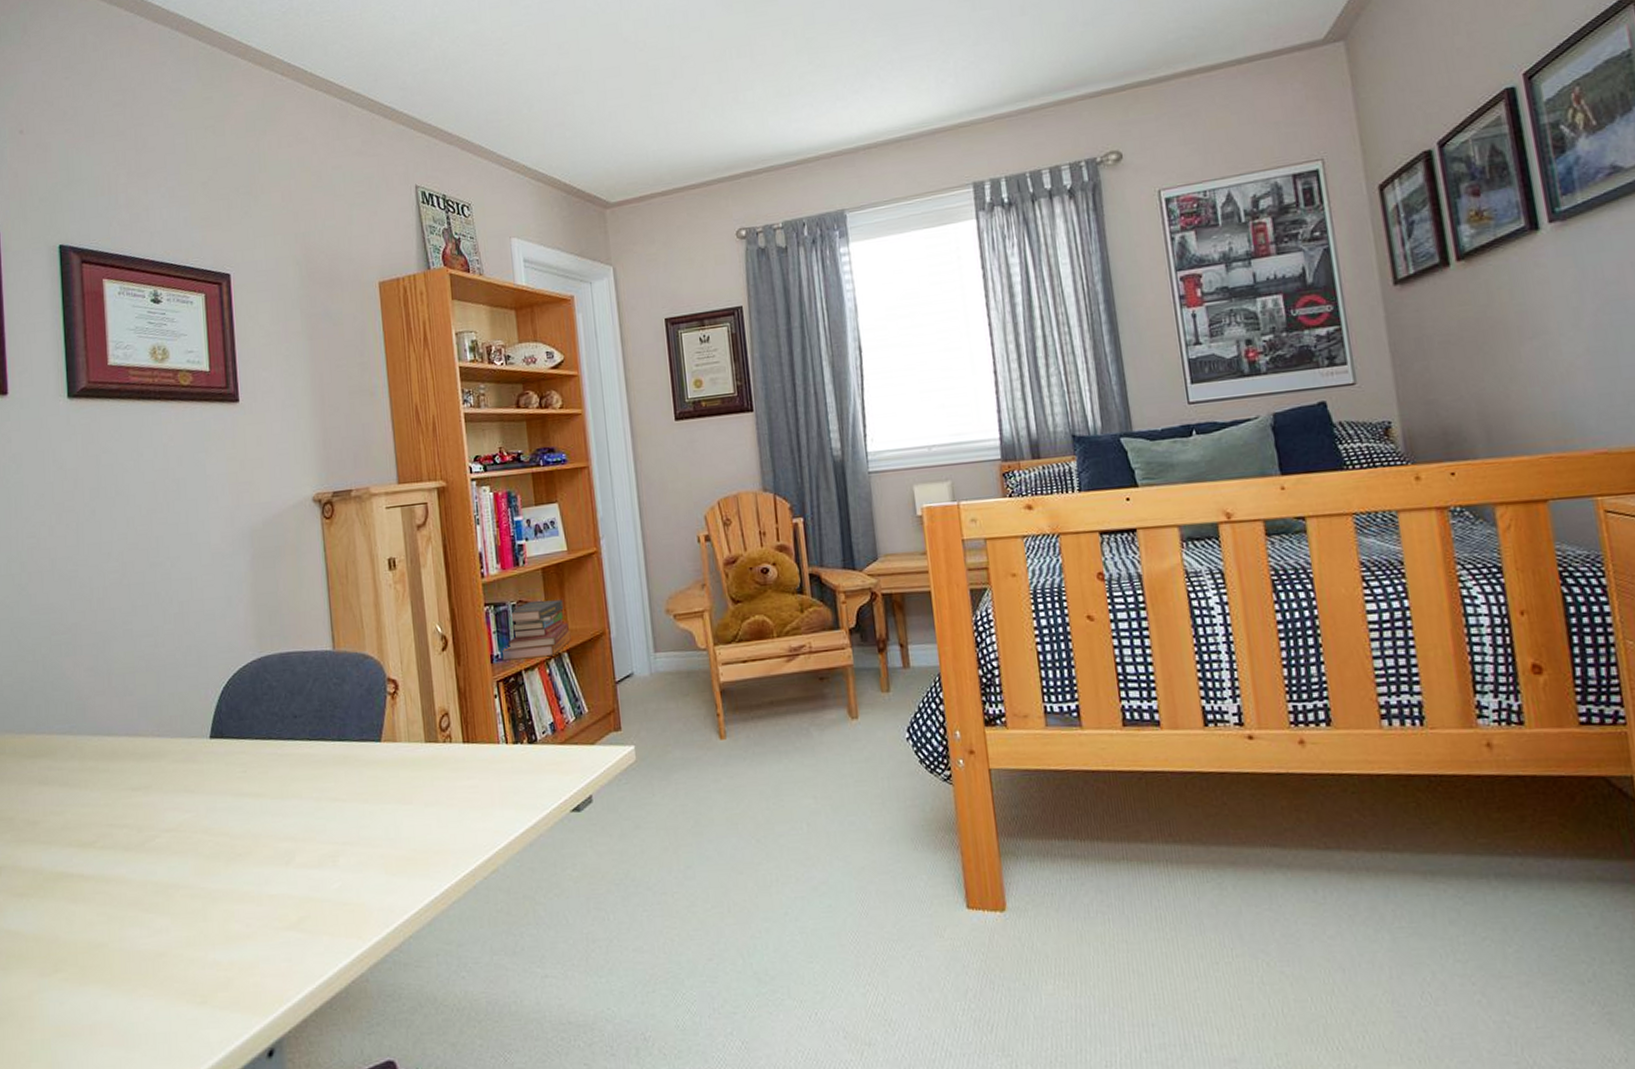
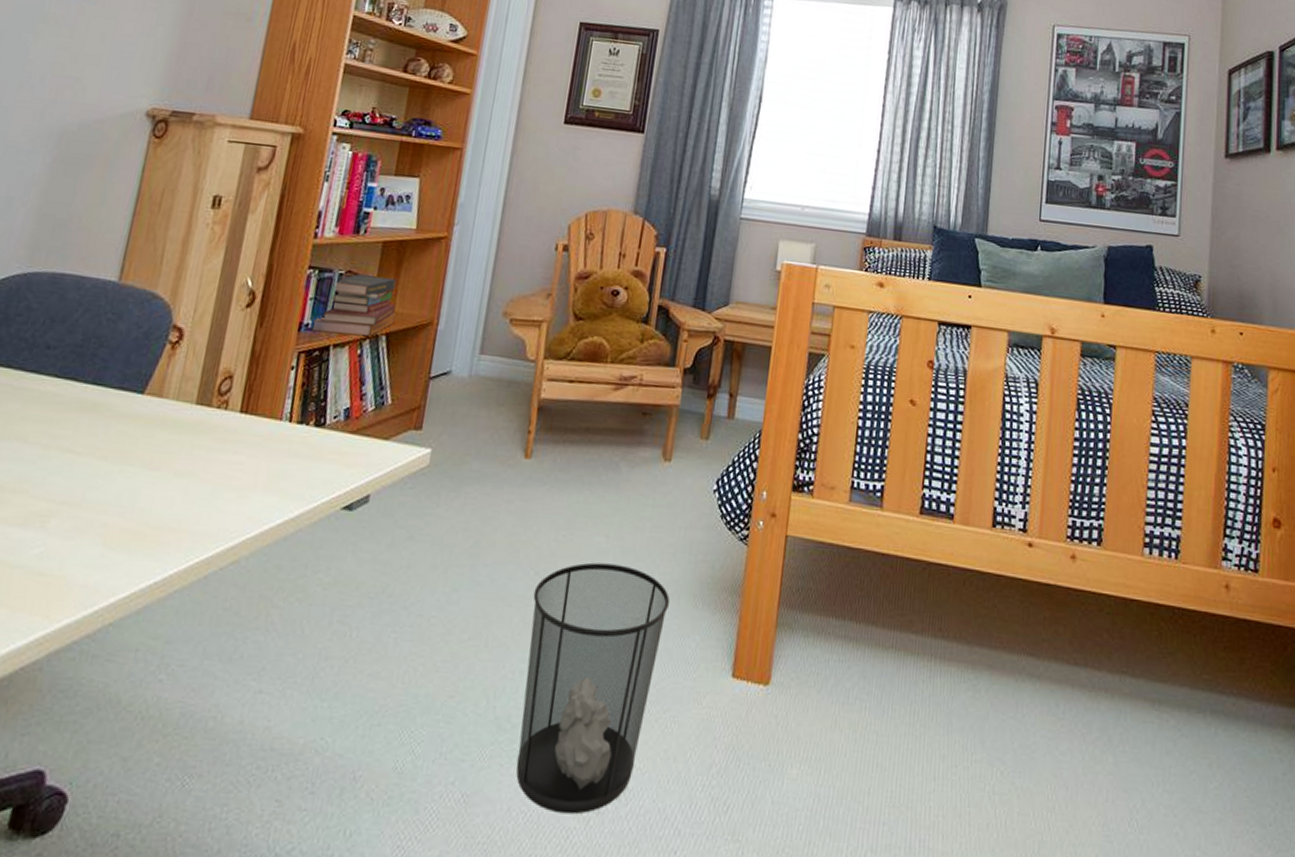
waste bin: none [759,821,893,1049] -> present [516,562,670,815]

